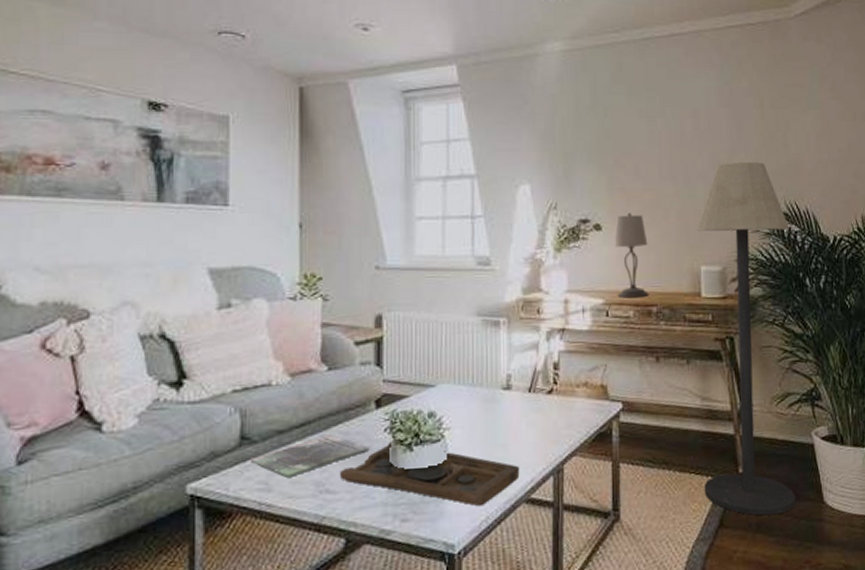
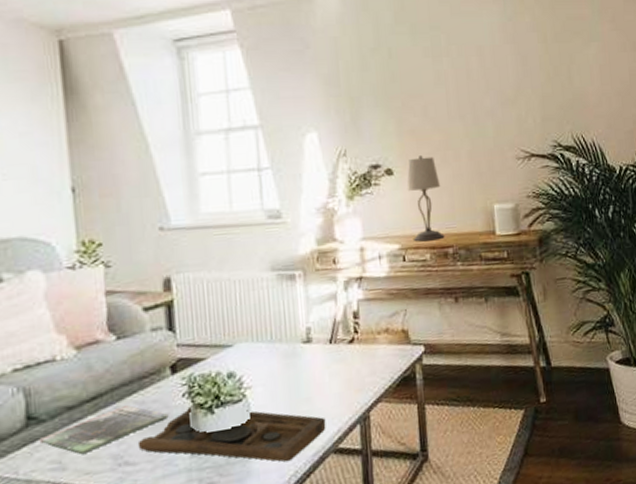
floor lamp: present [697,162,796,516] -> none [488,97,595,442]

